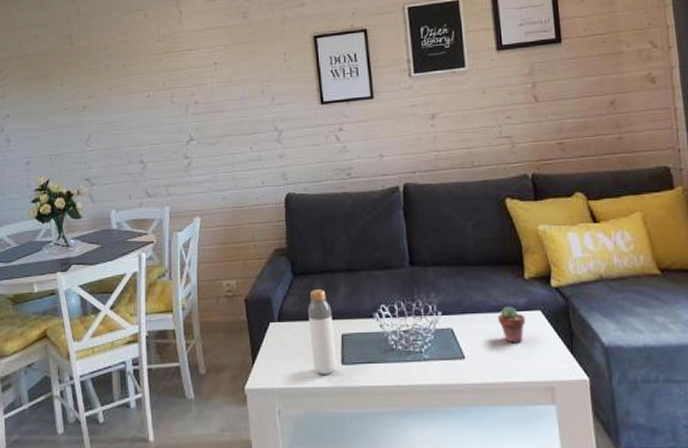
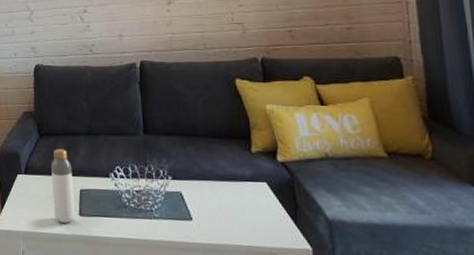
potted succulent: present [498,306,526,343] -> none [225,175,252,211]

